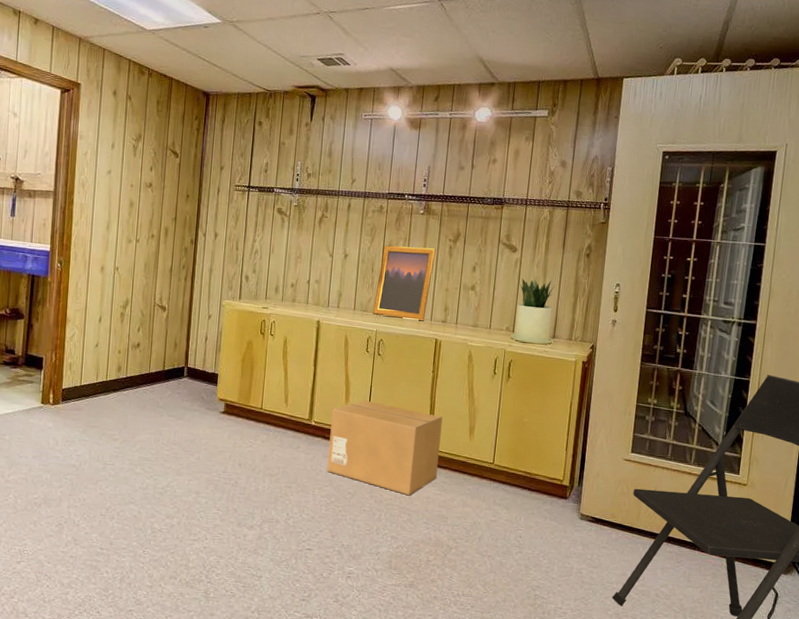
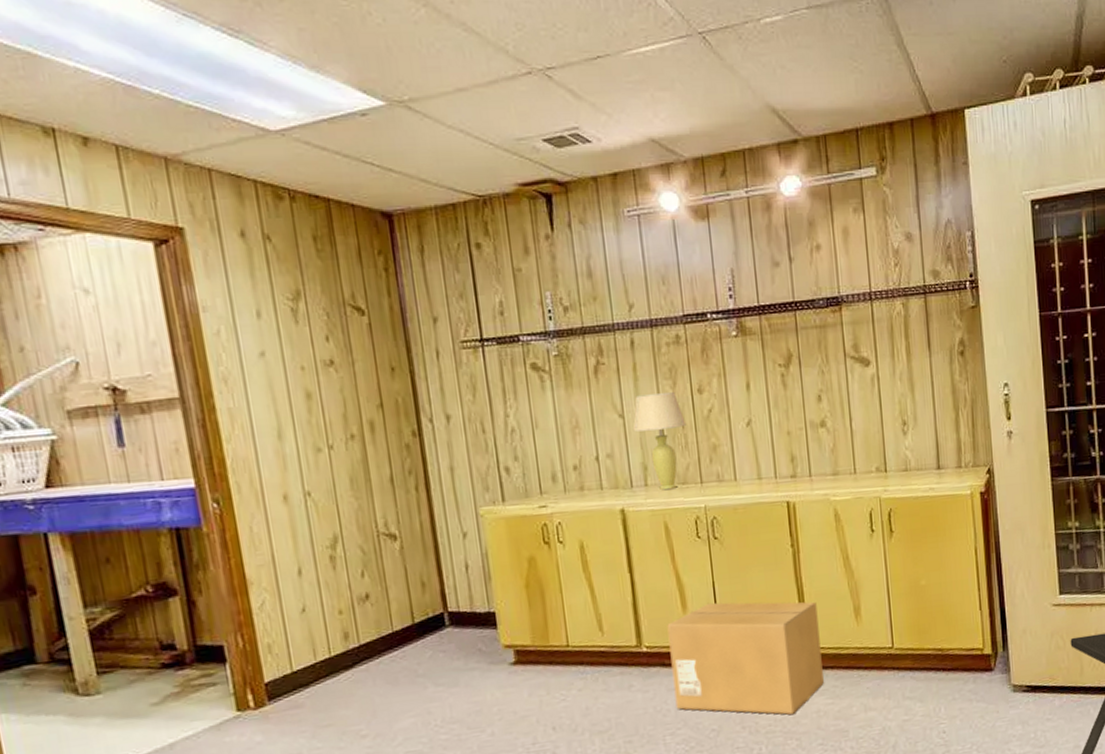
table lamp: none [337,243,375,313] -> present [632,392,687,489]
picture frame: present [372,245,436,320] -> none [692,380,767,486]
planter: present [510,278,555,345] -> none [883,394,939,484]

